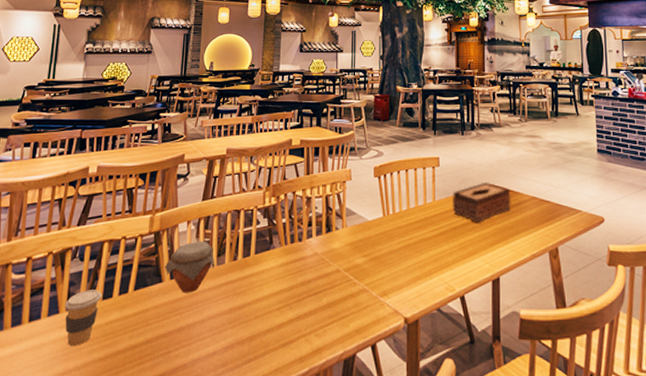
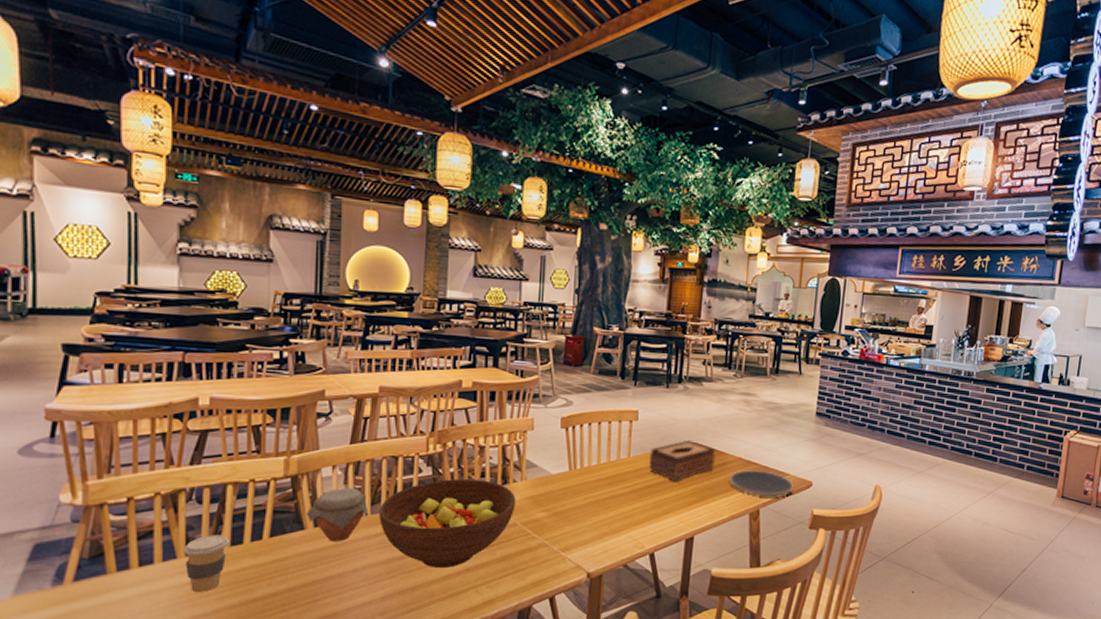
fruit bowl: none [223,228,338,317] -> present [379,478,516,569]
plate: none [526,208,587,235] -> present [729,470,794,497]

